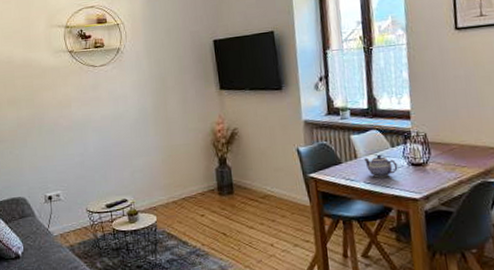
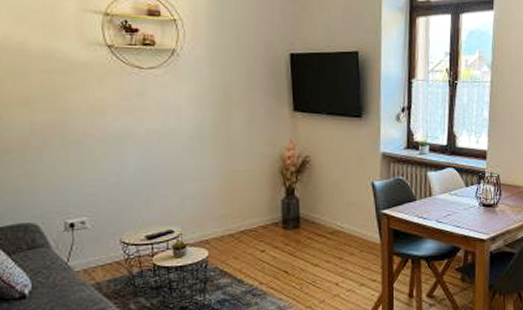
teapot: present [363,154,398,178] -> none [437,193,470,217]

